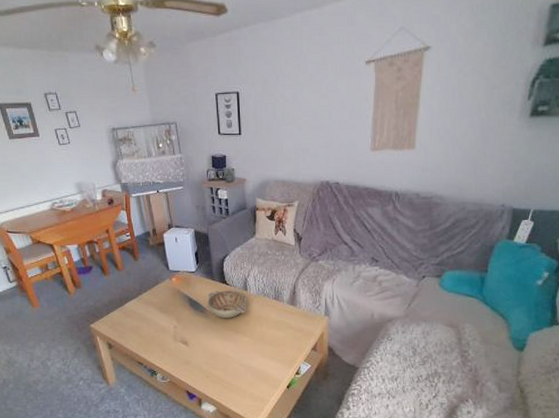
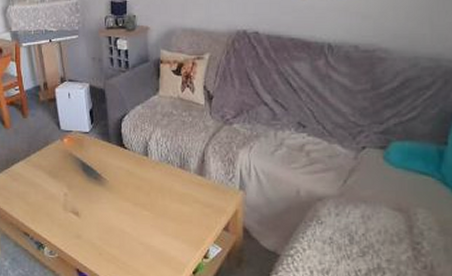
decorative bowl: present [207,290,247,318] -> none [103,155,148,187]

